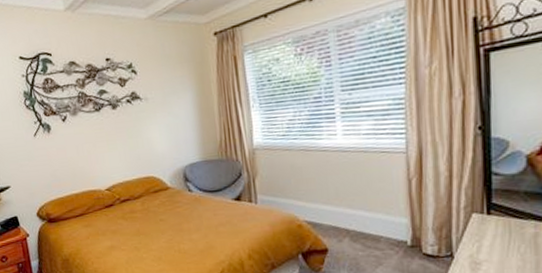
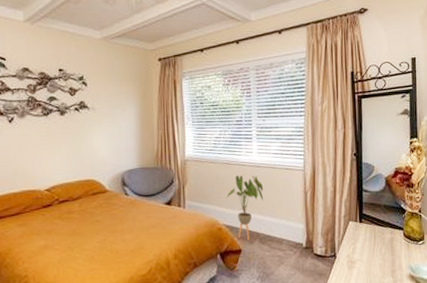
house plant: none [306,162,354,239] -> present [226,175,264,241]

